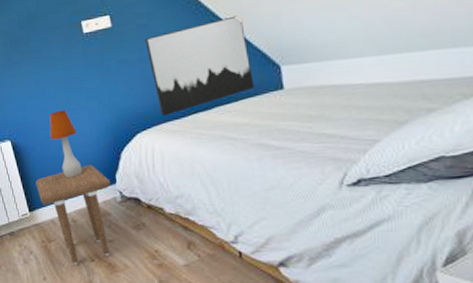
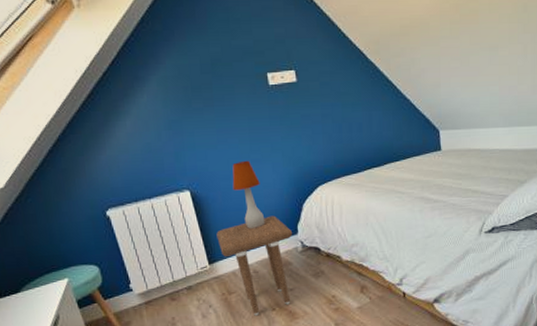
wall art: present [145,15,255,117] -> none [328,83,419,171]

